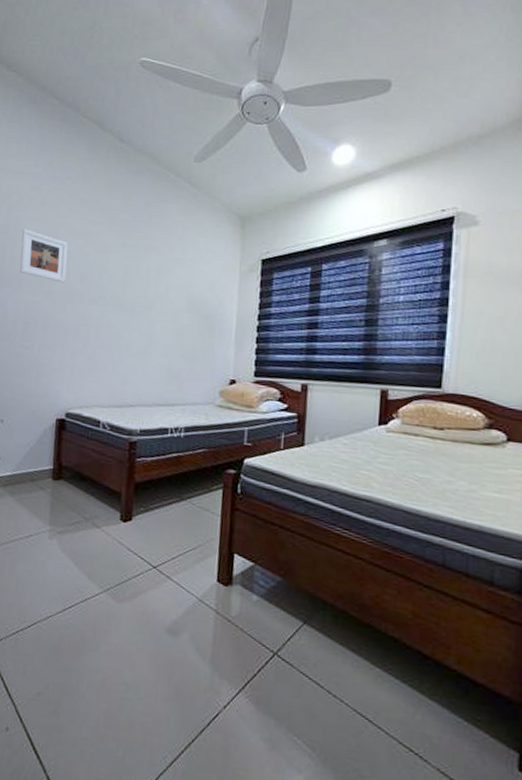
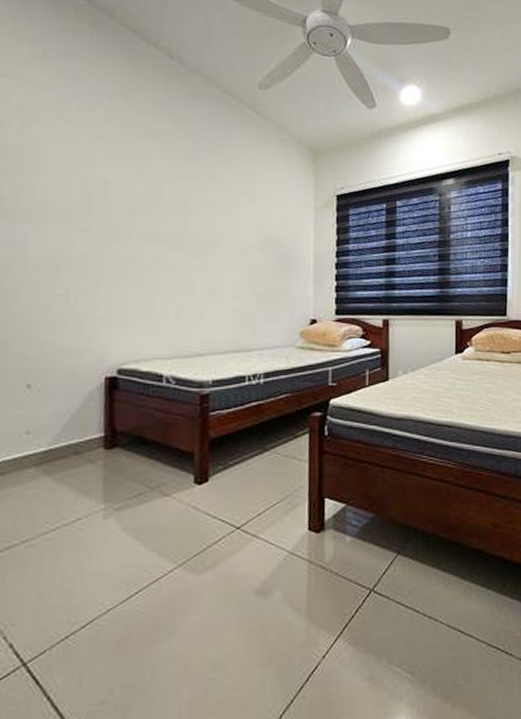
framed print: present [19,228,68,283] -> none [42,151,109,218]

